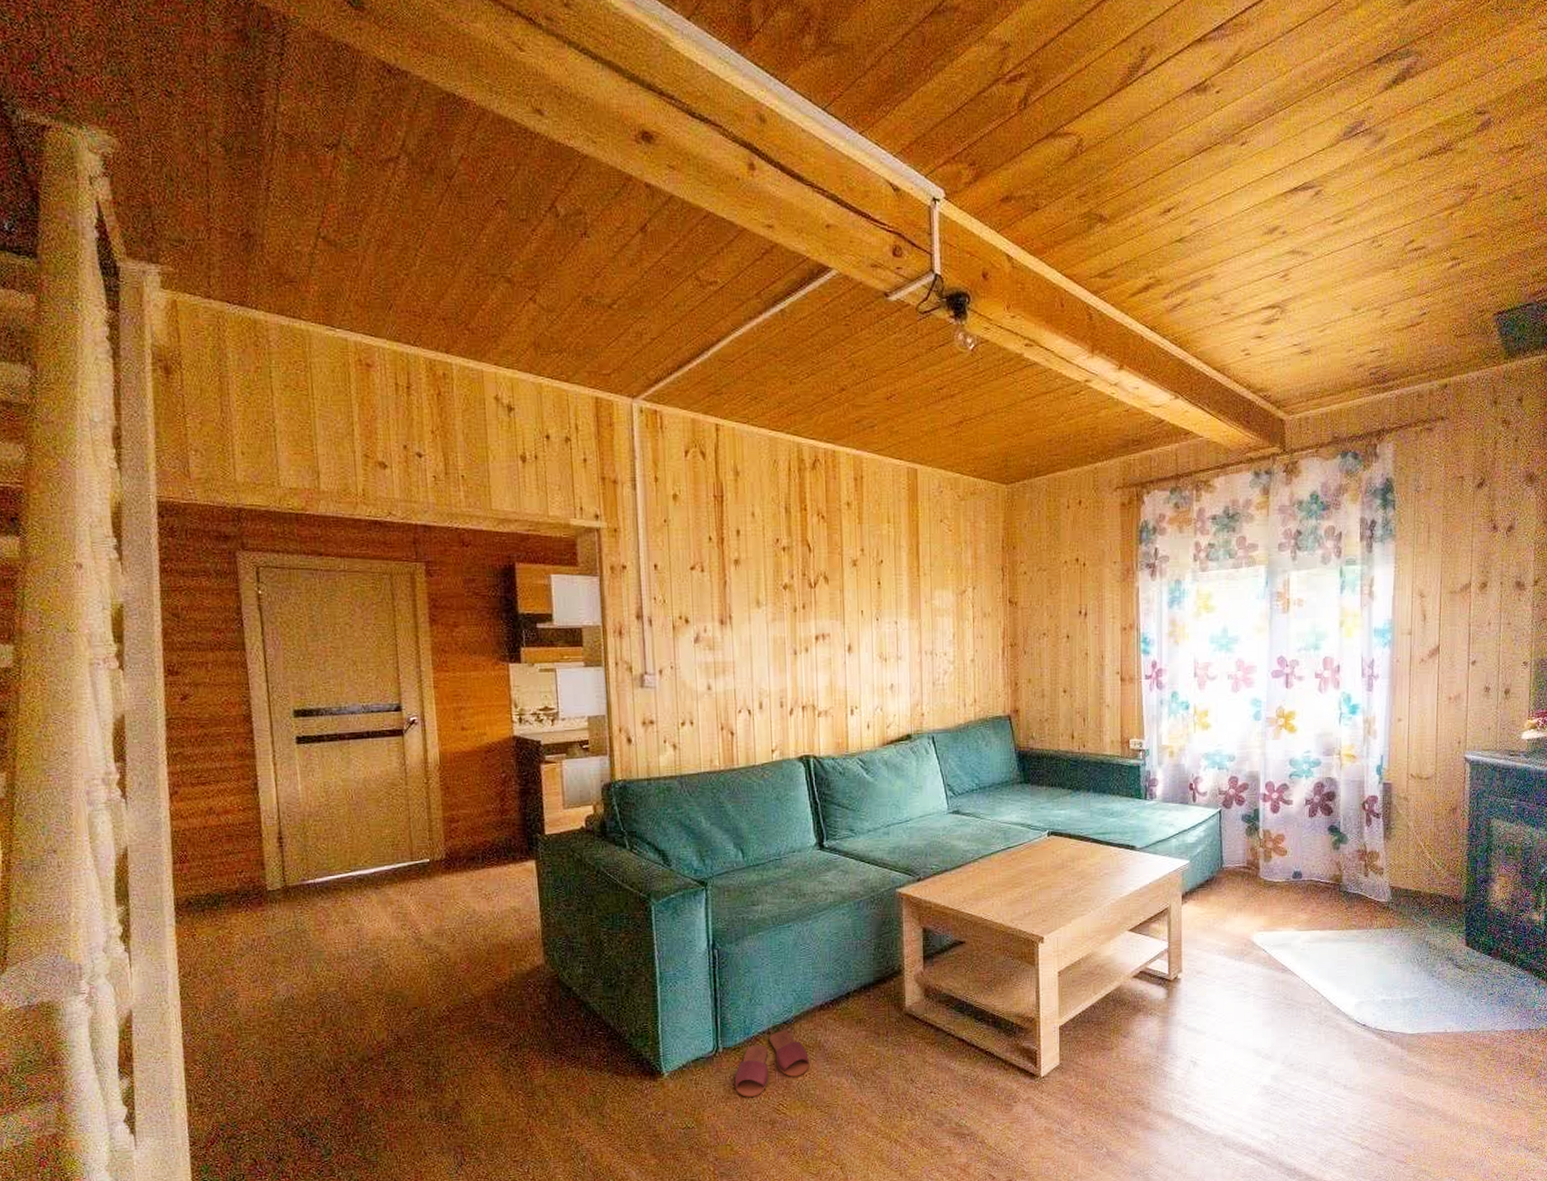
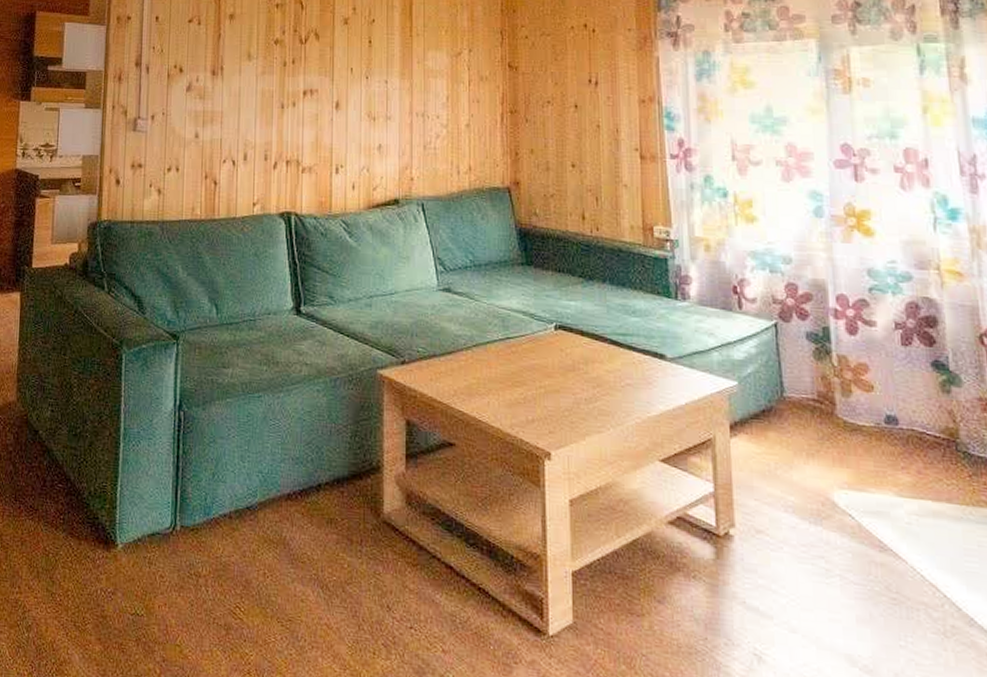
slippers: present [734,1031,810,1098] -> none [189,517,273,592]

